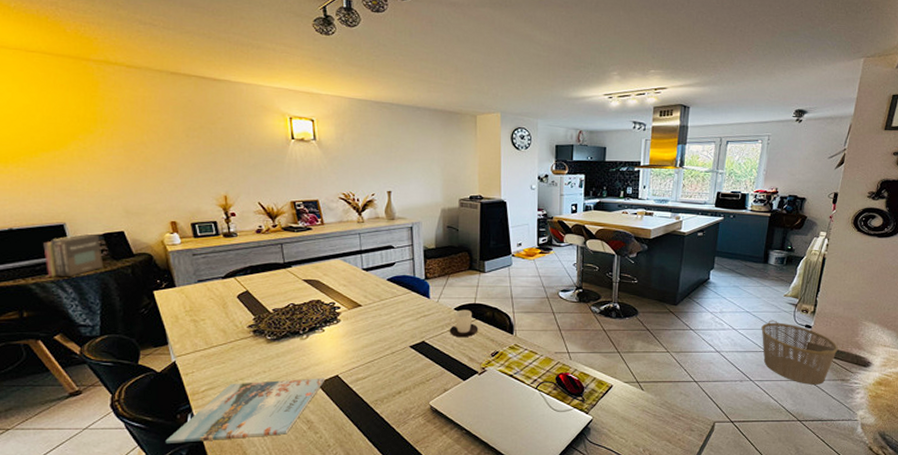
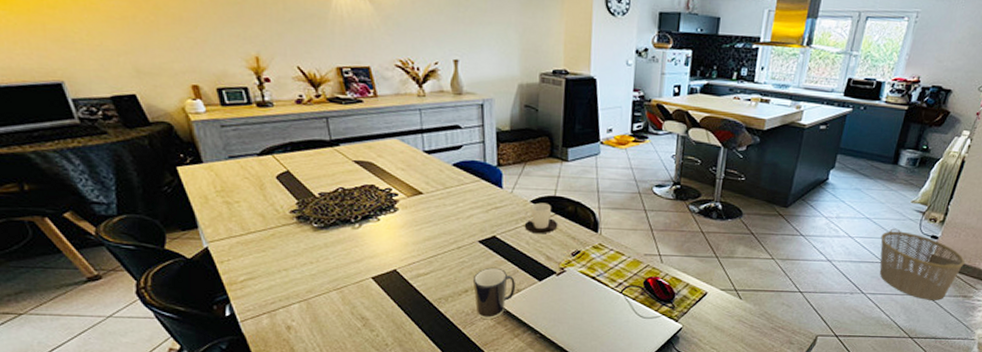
books: present [43,233,104,277] -> none [39,95,115,147]
magazine: present [165,378,326,444] -> none [202,271,382,337]
mug: none [405,369,442,419] -> present [472,267,515,320]

